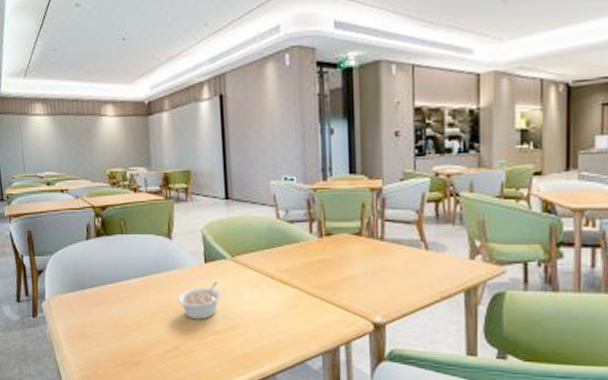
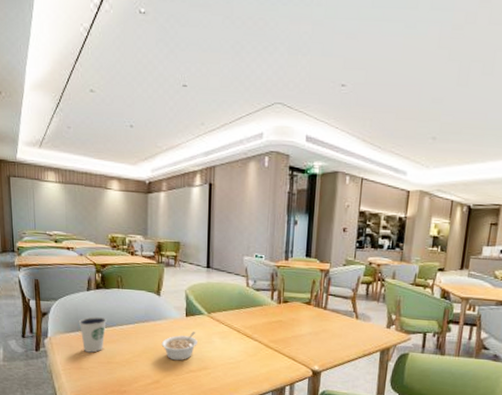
dixie cup: none [79,271,111,316] -> present [78,317,106,353]

